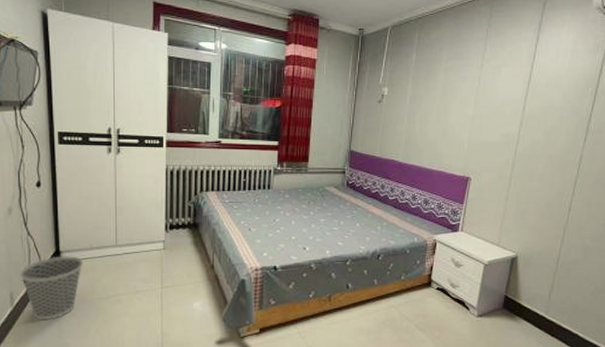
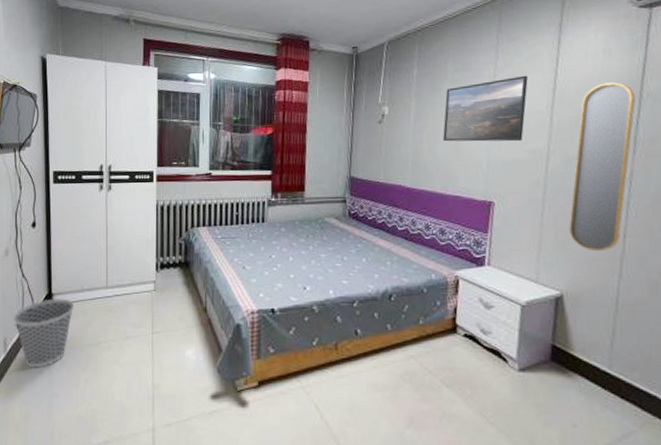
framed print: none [433,67,509,126] -> present [443,75,528,142]
home mirror: none [528,79,592,222] -> present [569,82,636,252]

